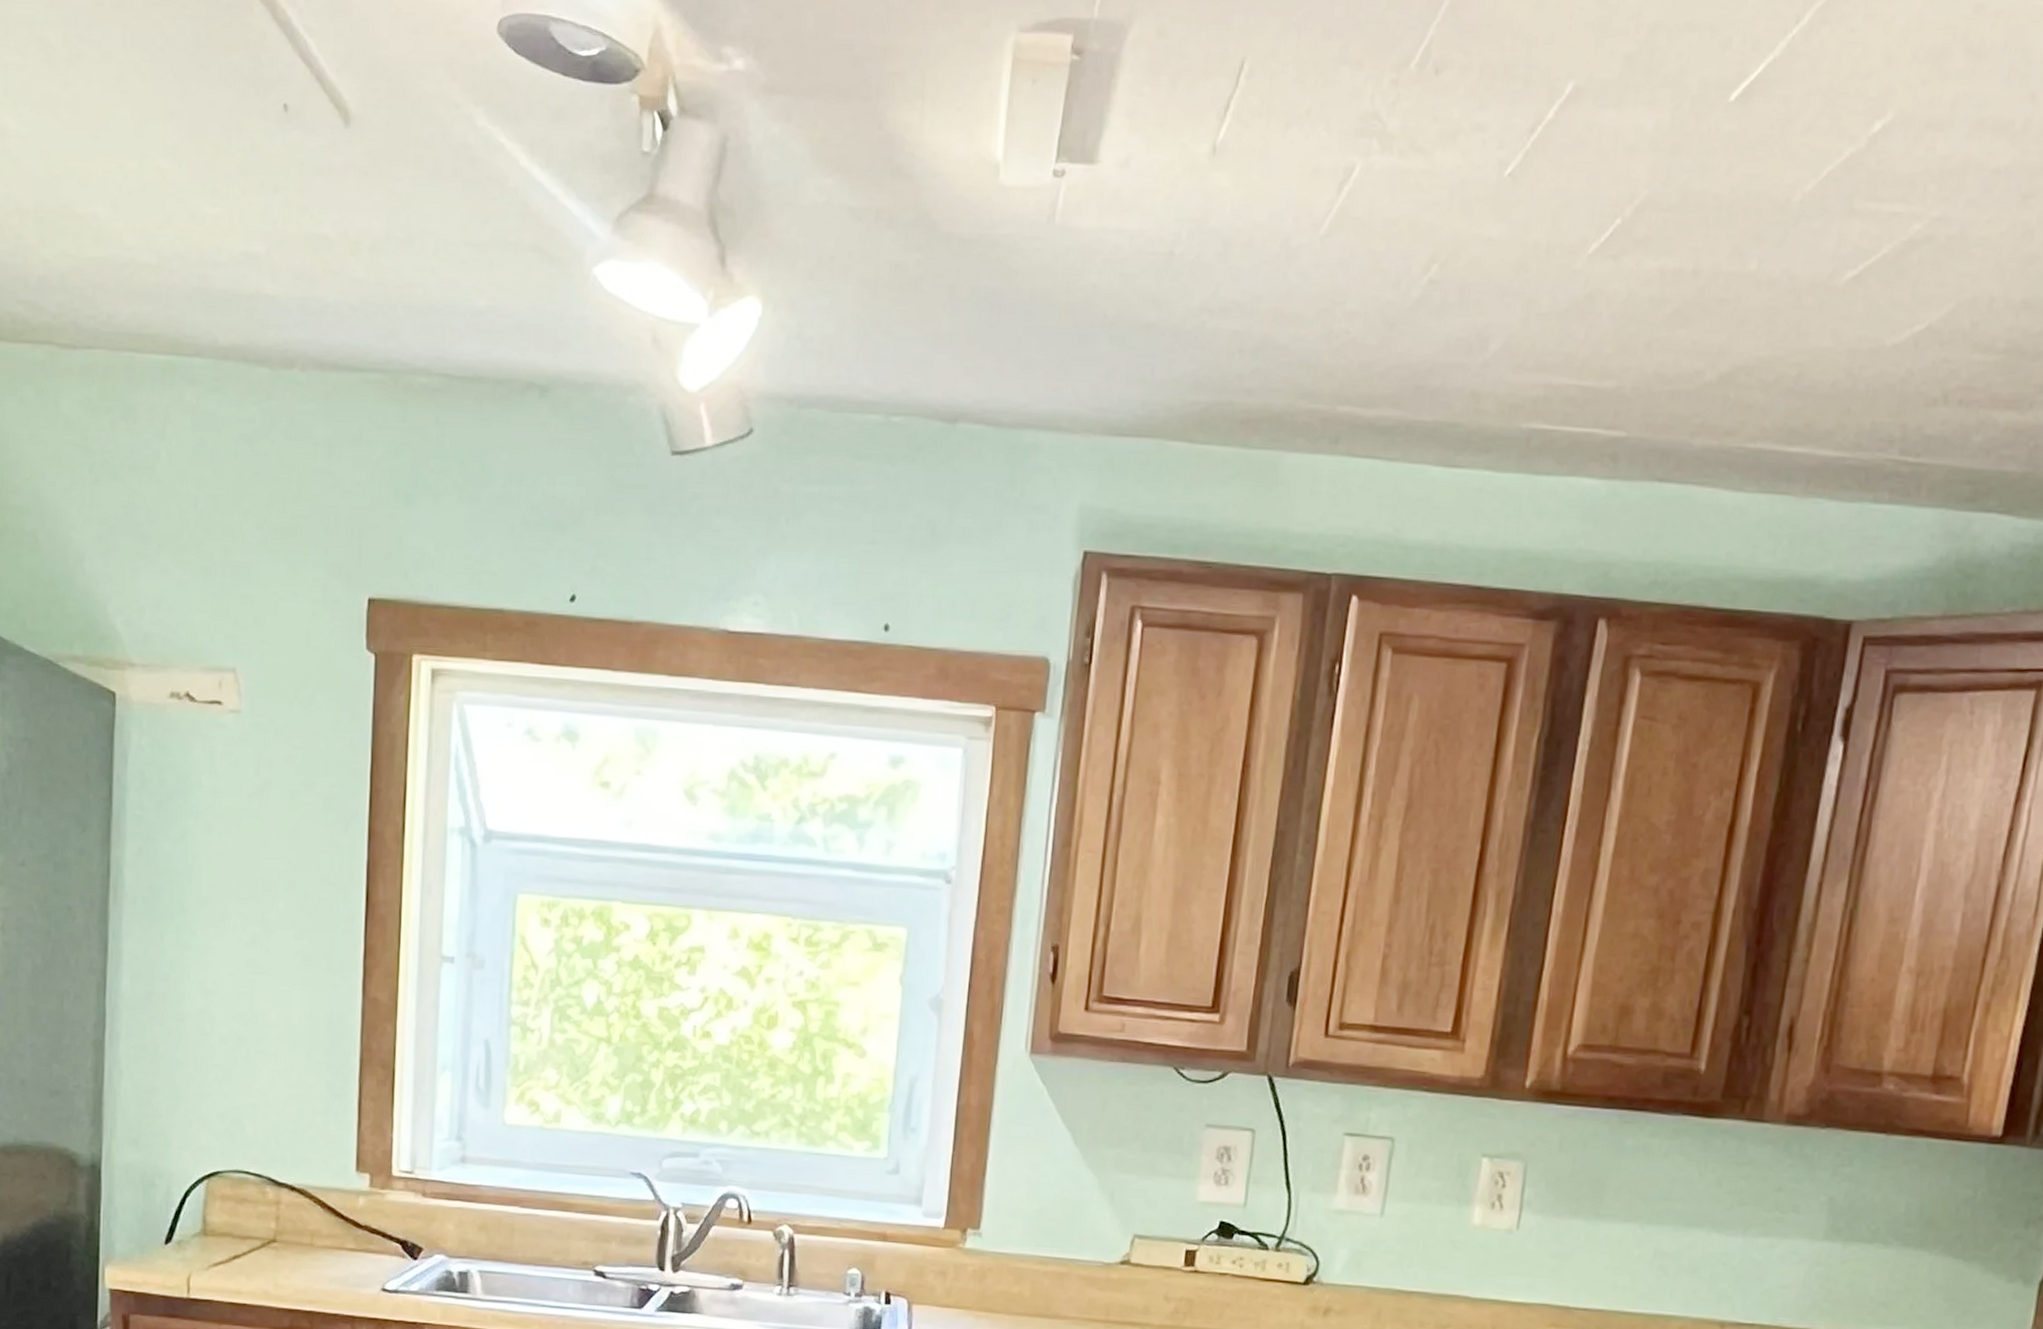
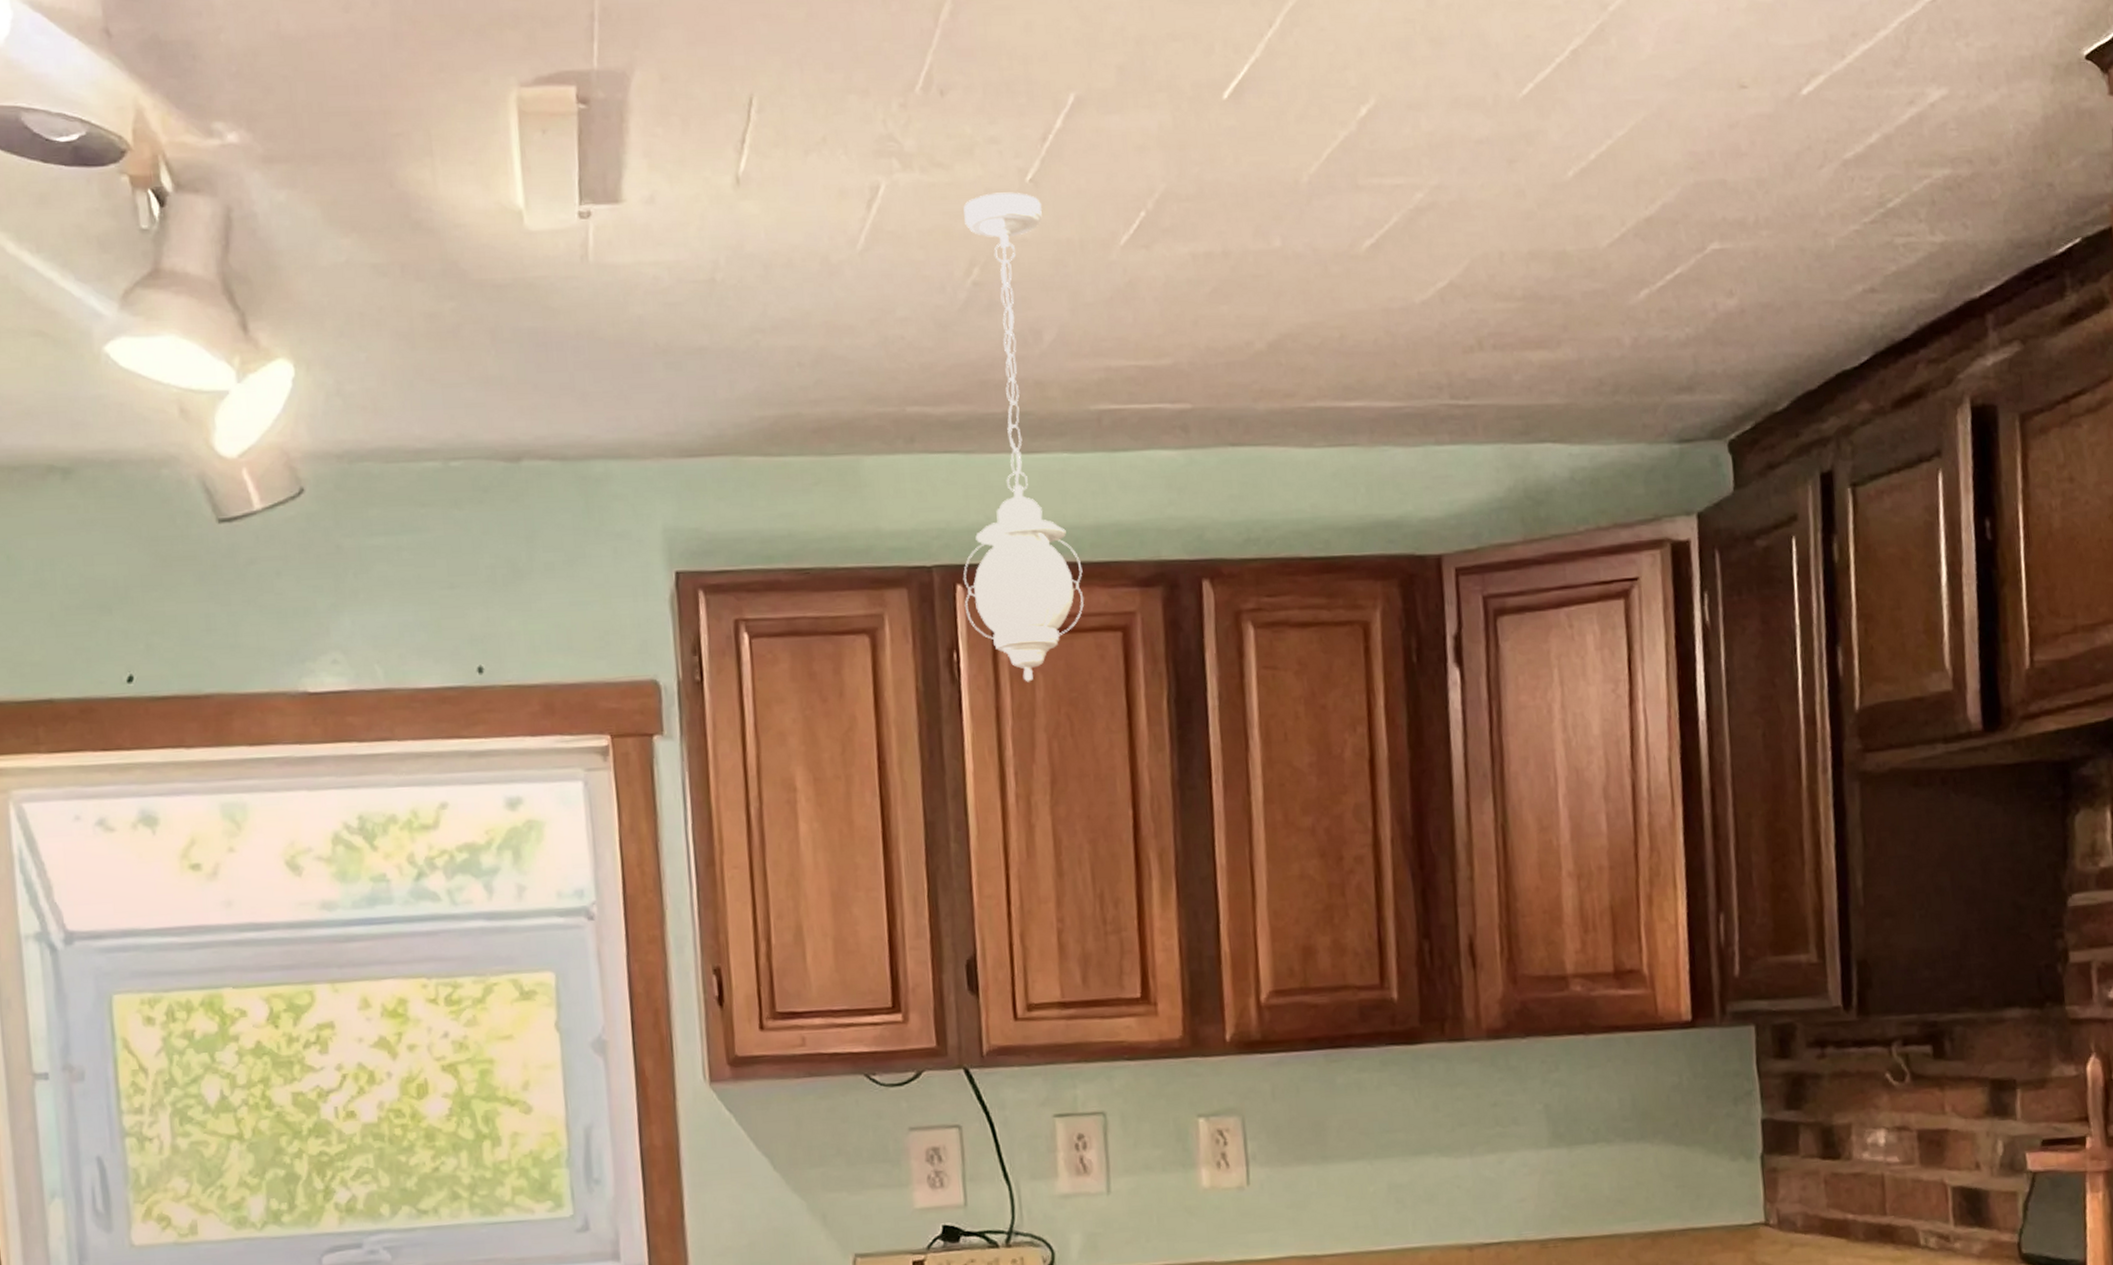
pendant light: none [1356,185,1515,704] -> present [963,192,1084,682]

